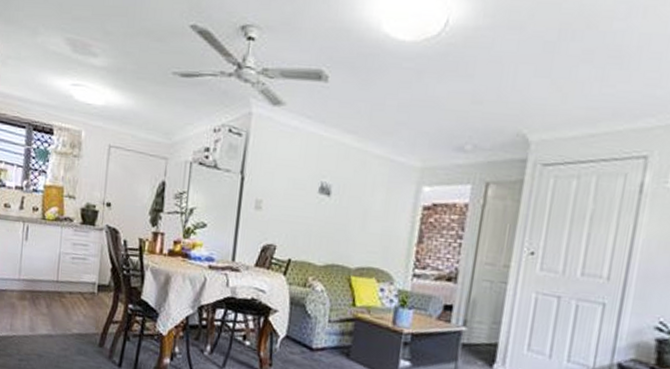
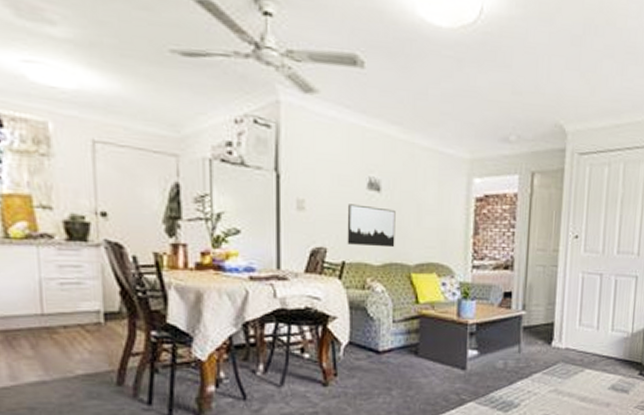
wall art: none [294,206,343,250] -> present [347,204,396,248]

